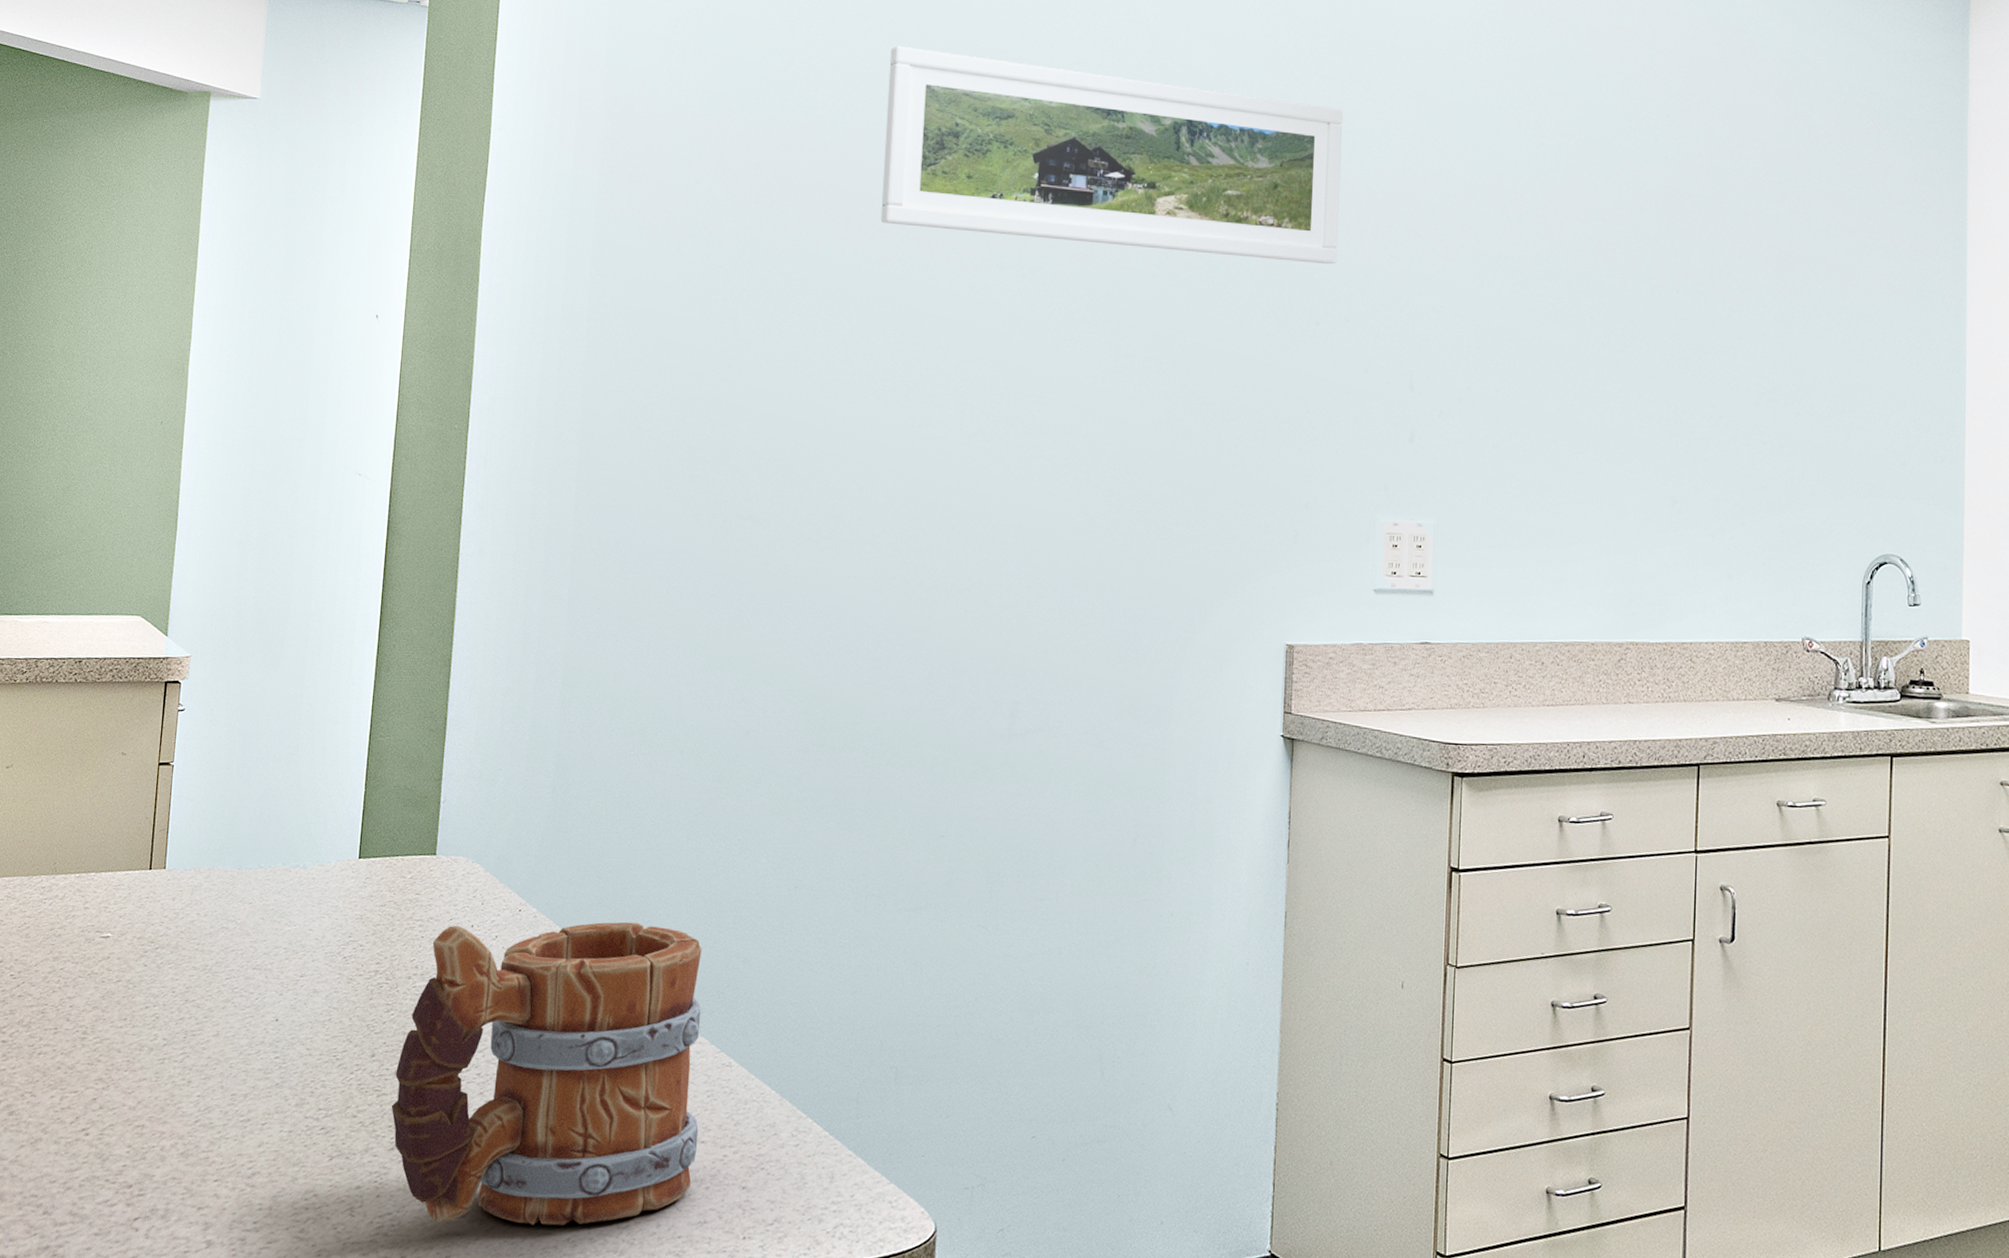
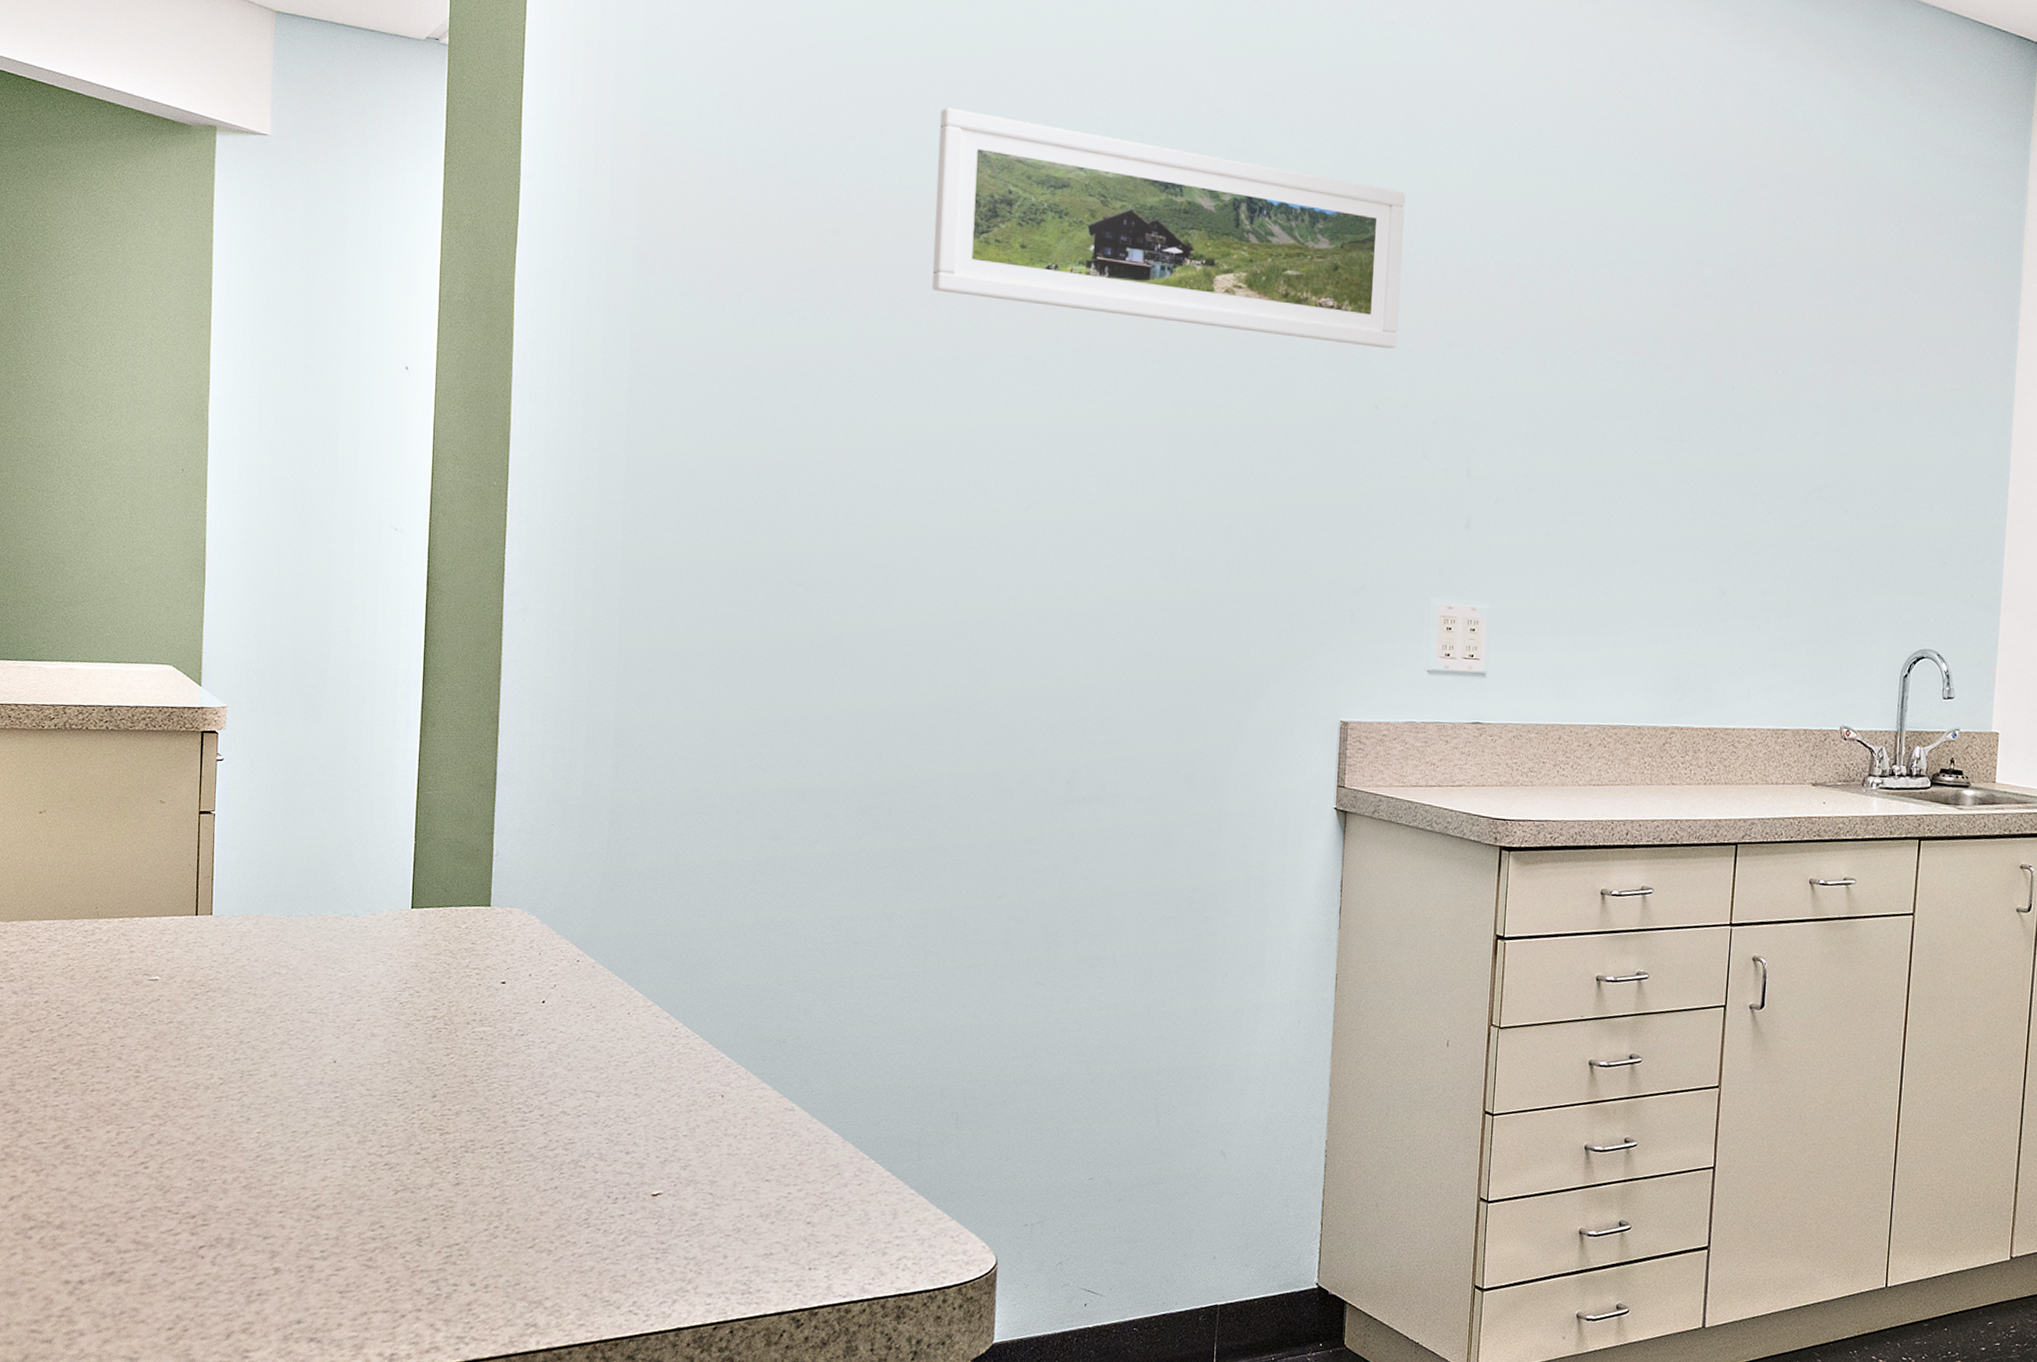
mug: present [391,922,702,1226] -> none [454,973,763,1256]

